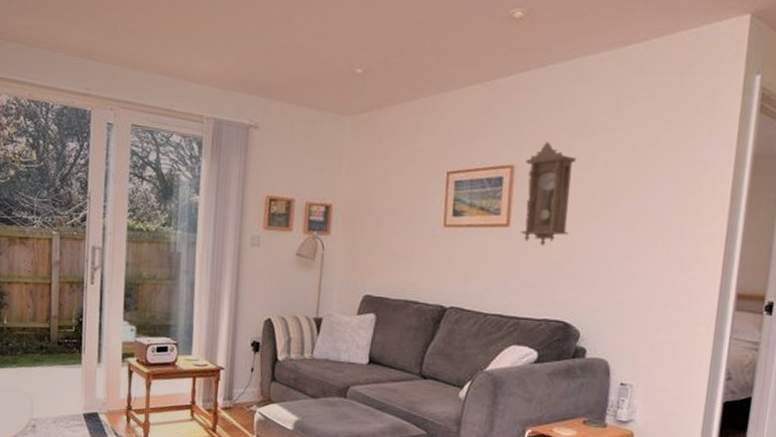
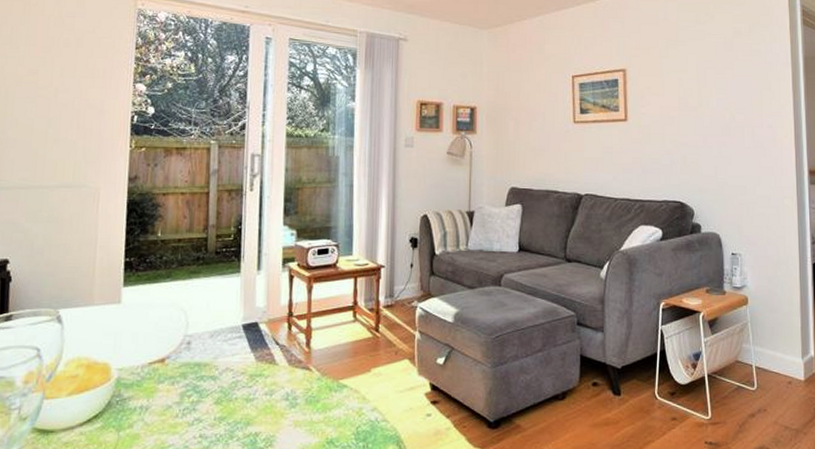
pendulum clock: present [520,142,577,247] -> none [635,49,675,137]

